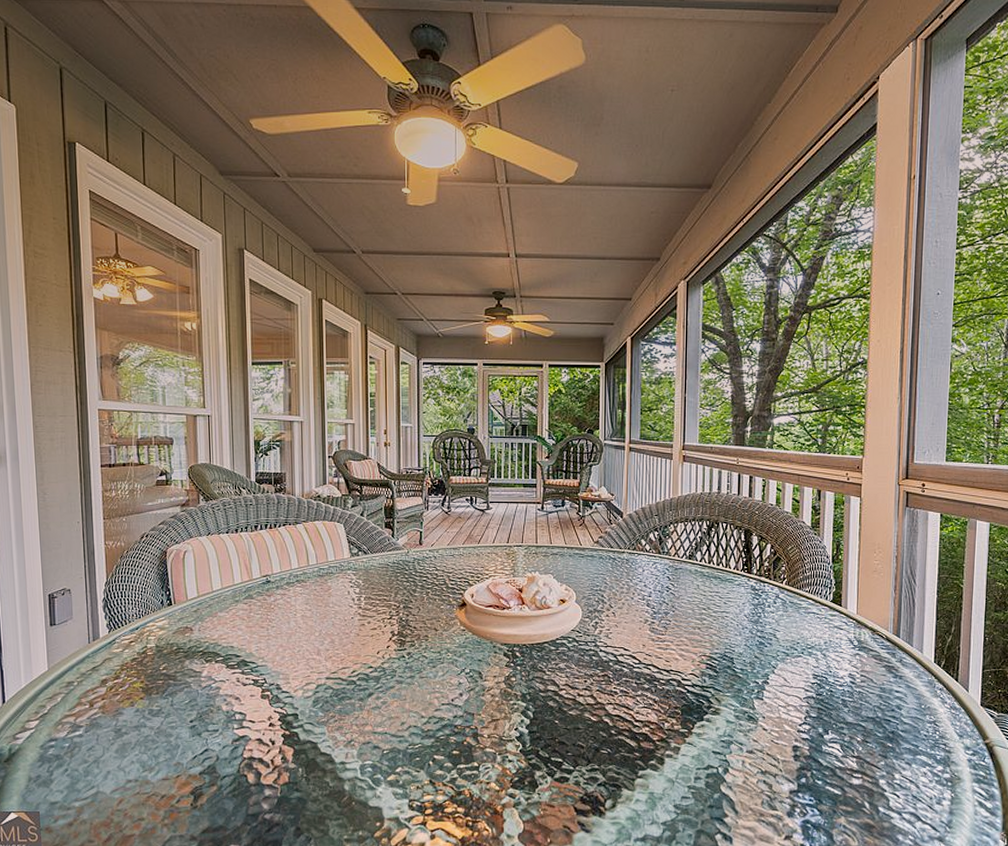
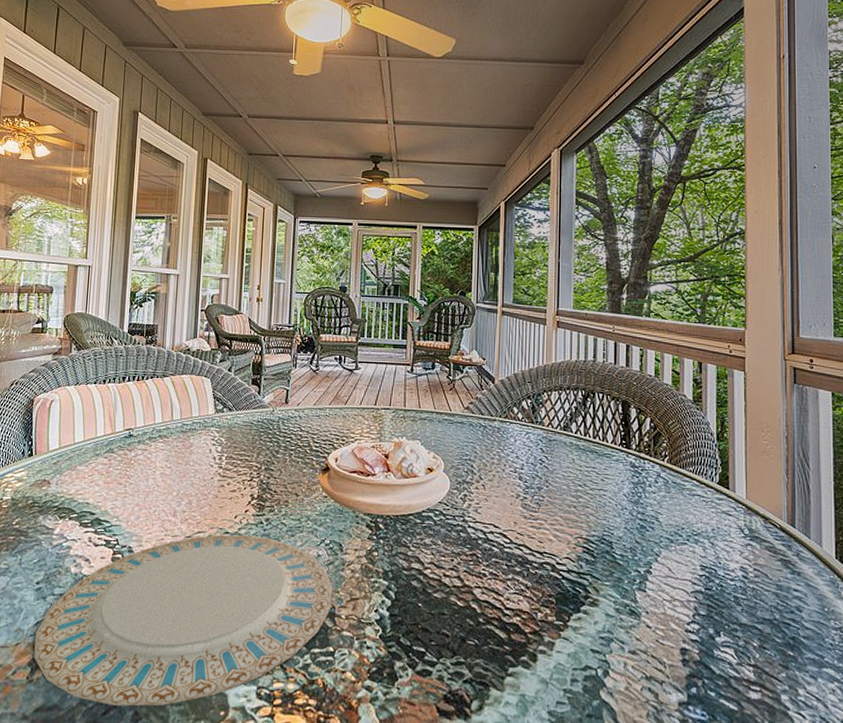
plate: none [195,668,474,824] -> present [34,534,332,707]

